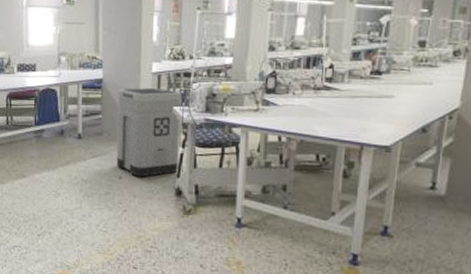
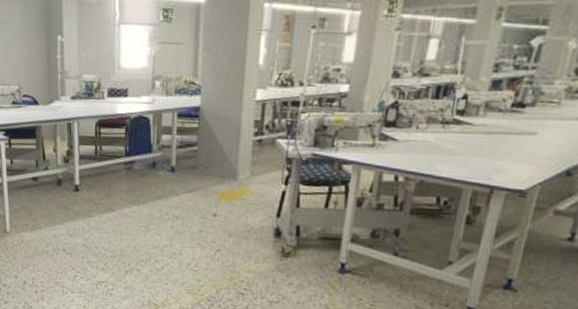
trash can: present [116,87,182,177] -> none [211,117,288,216]

